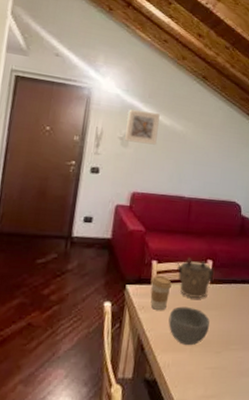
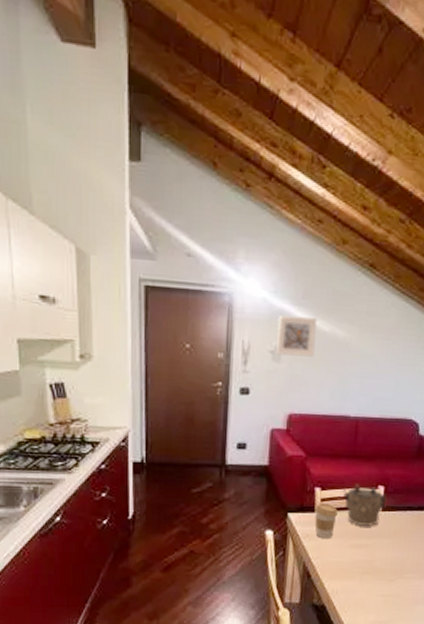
bowl: present [168,306,210,346] -> none [335,534,382,574]

